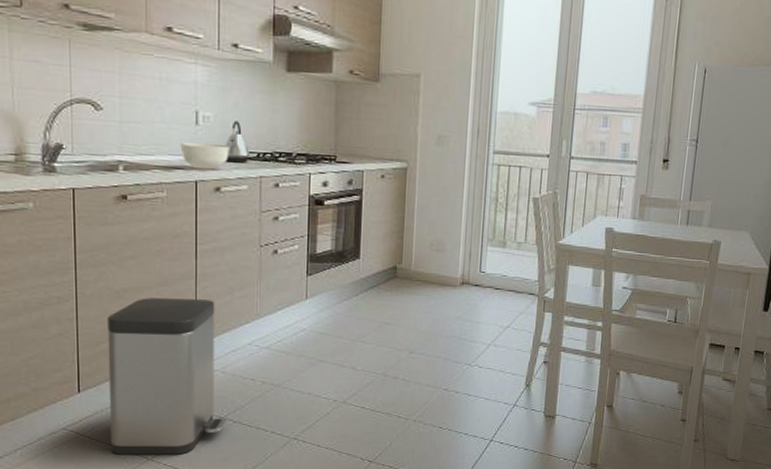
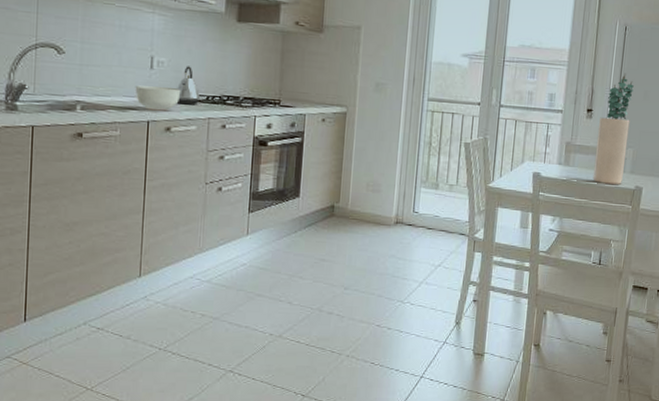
pedal bin: present [107,298,227,455] -> none [51,231,166,385]
vase: none [668,120,713,239] -> present [592,73,634,184]

